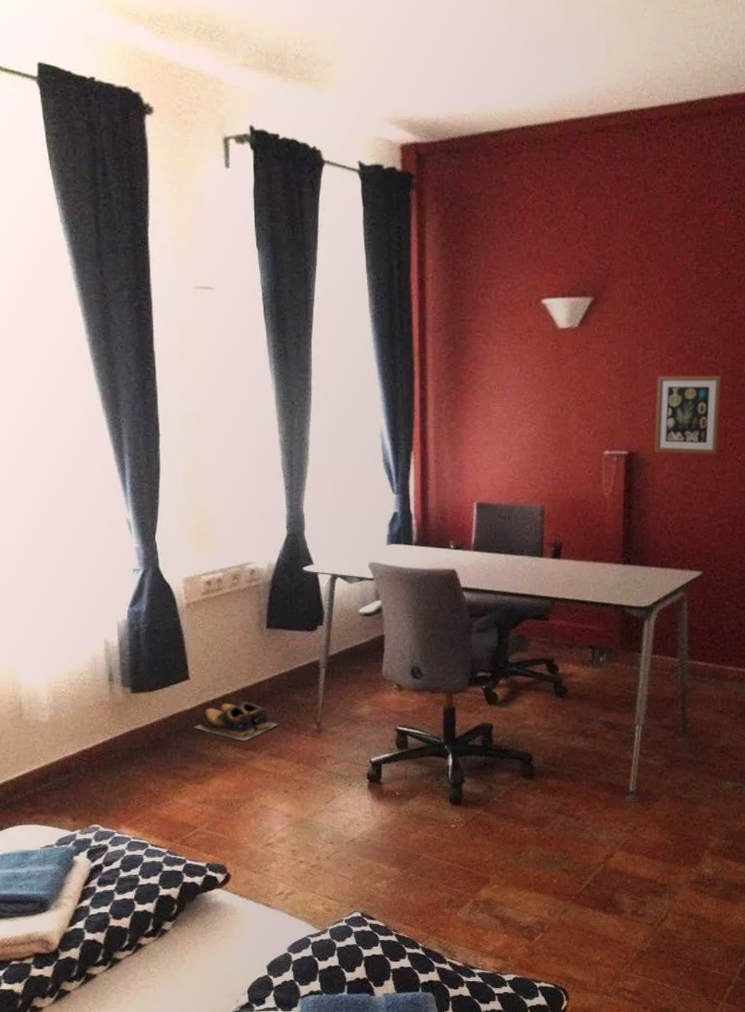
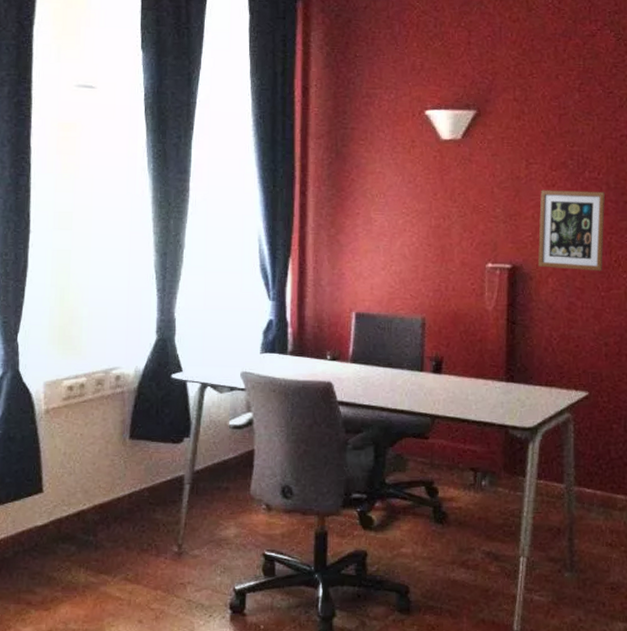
shoes: present [194,701,279,742] -> none [44,518,137,564]

